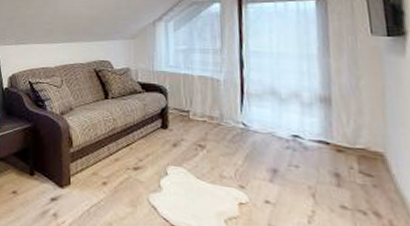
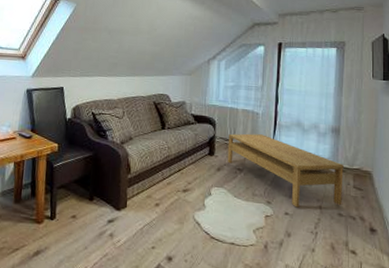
coffee table: none [183,103,345,195] -> present [227,133,344,208]

